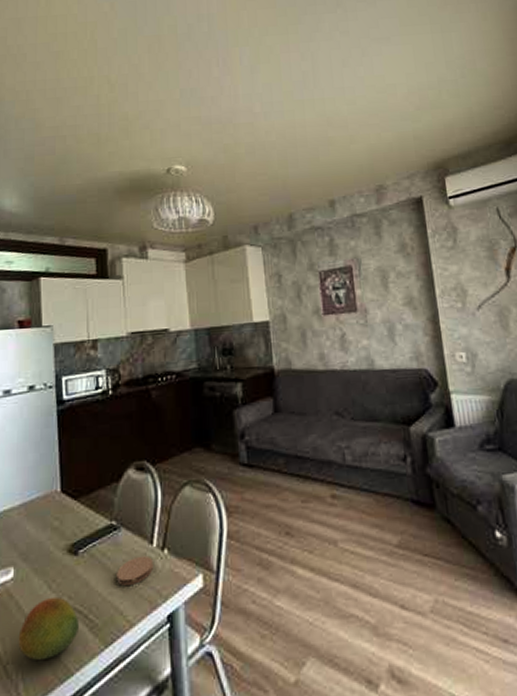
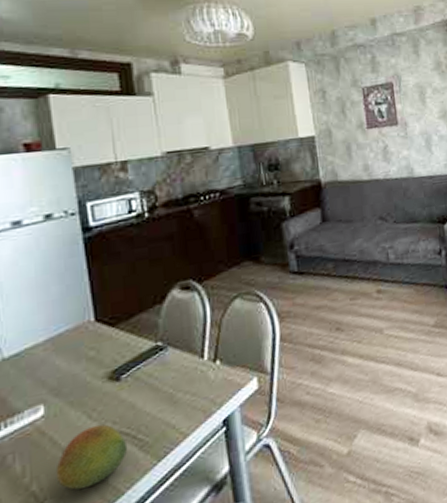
coaster: present [117,555,153,587] -> none [166,369,205,402]

